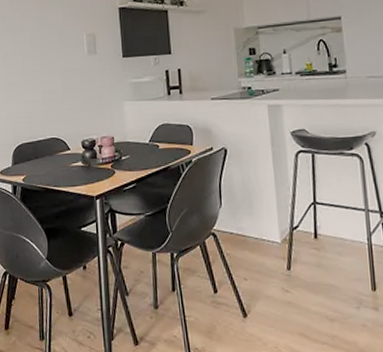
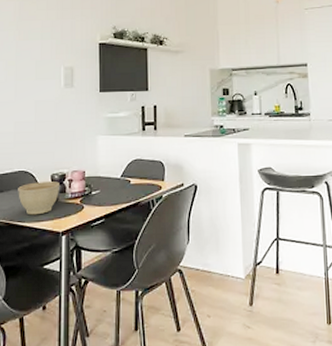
planter bowl: none [52,147,91,180] -> present [18,181,59,215]

